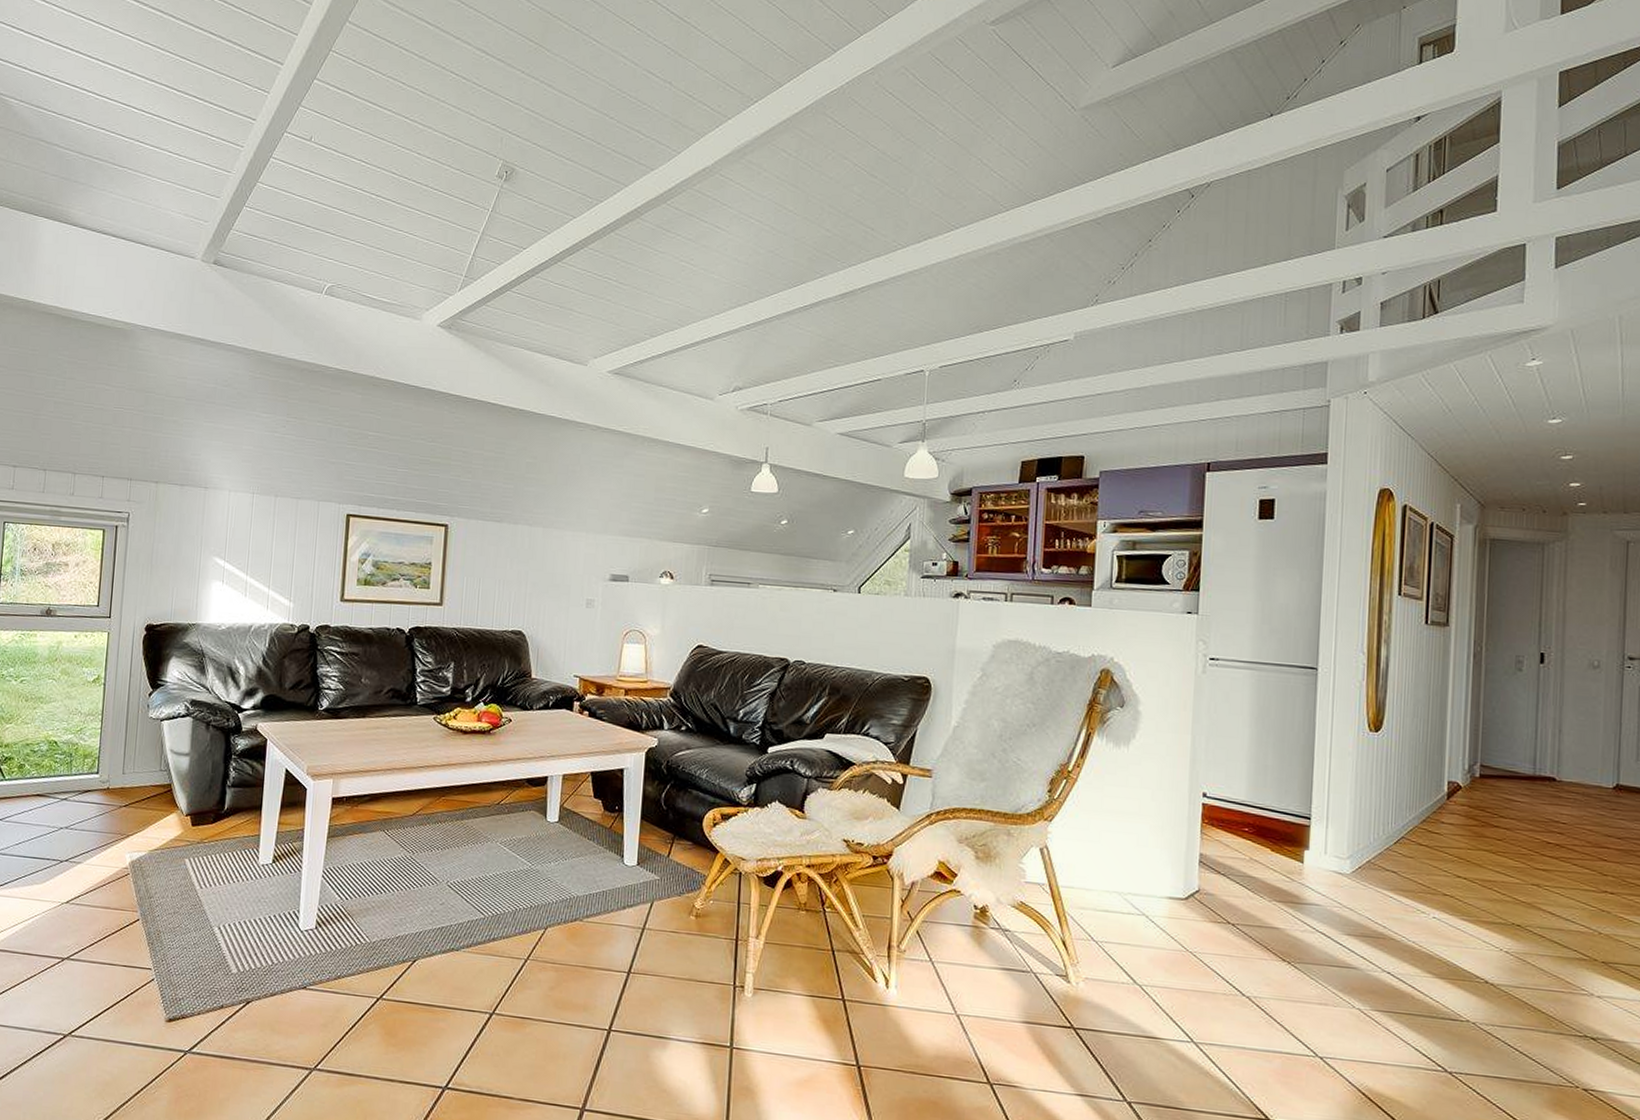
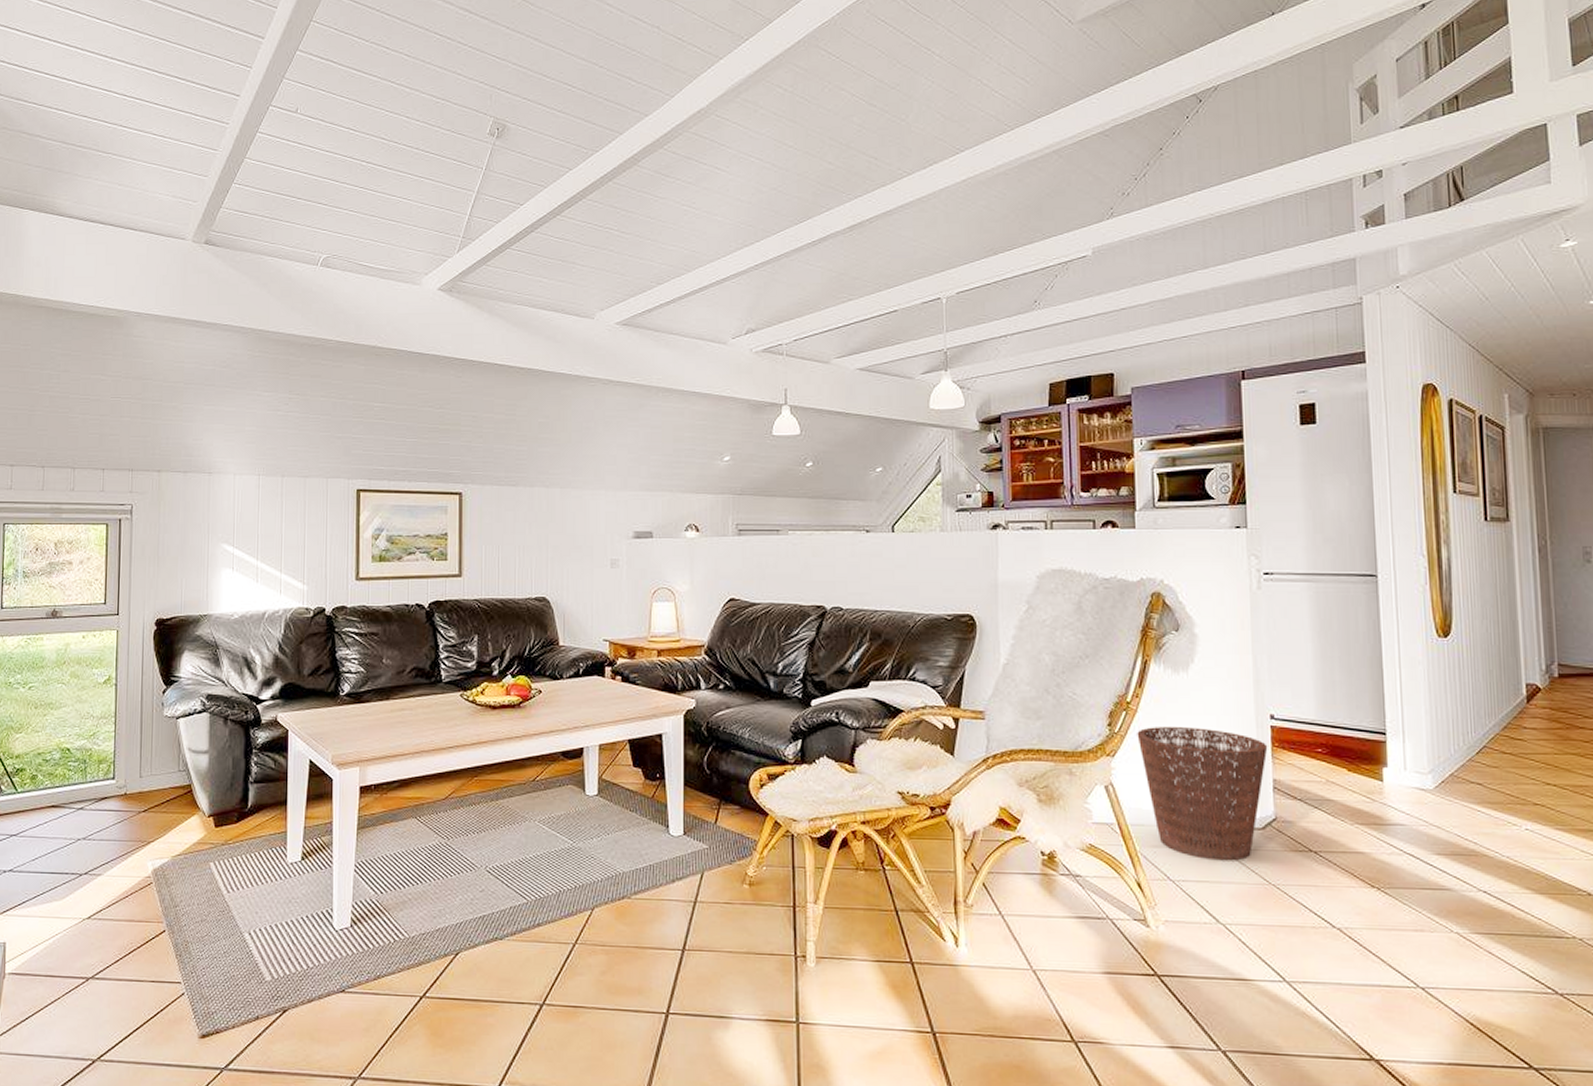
basket: none [1075,796,1198,927] -> present [1137,727,1268,861]

